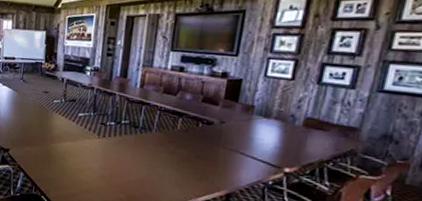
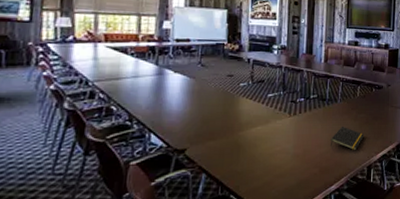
notepad: none [140,158,182,187] -> present [330,126,364,150]

